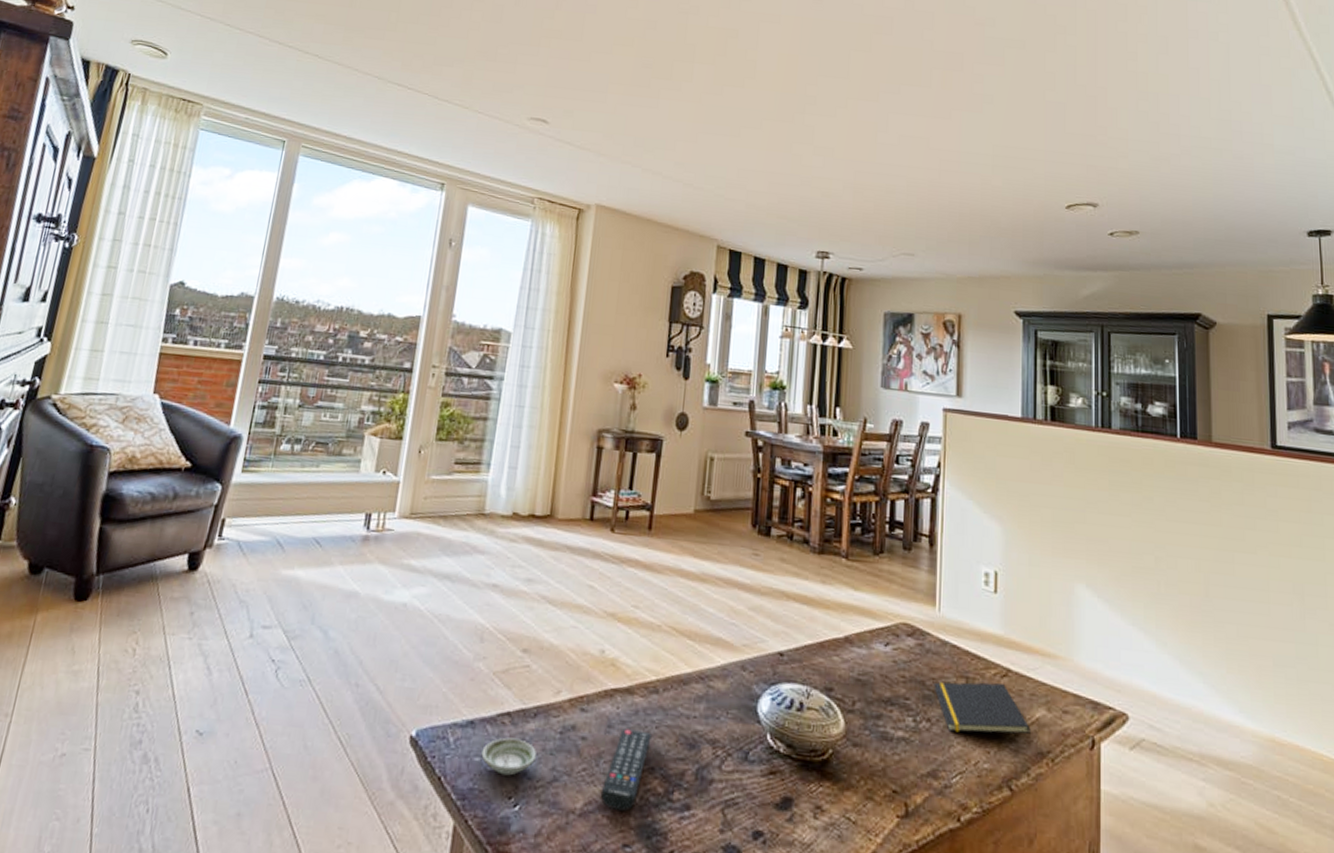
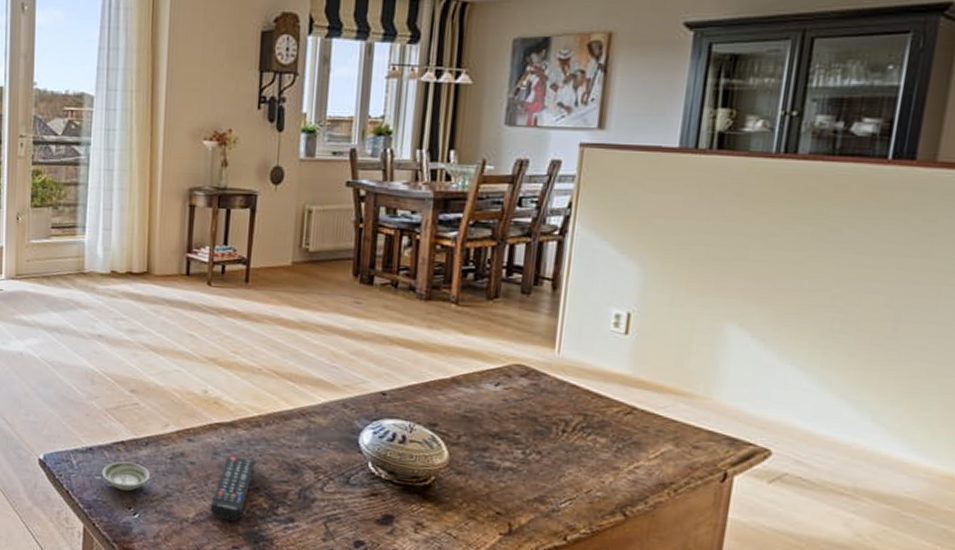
notepad: present [934,682,1031,734] -> none [547,419,653,467]

